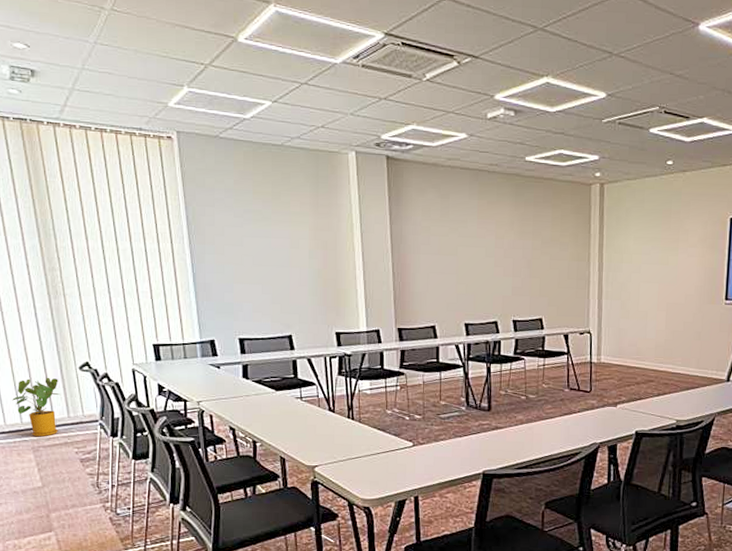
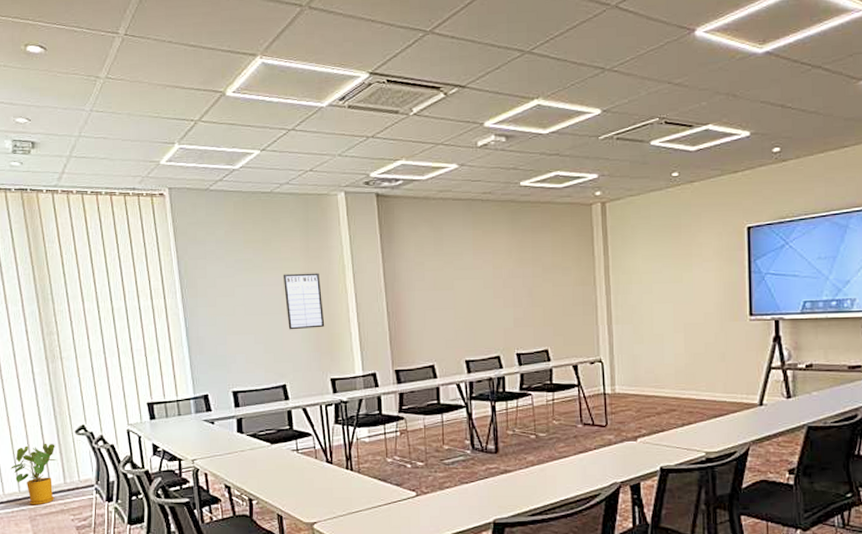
writing board: none [291,227,332,283] -> present [283,273,325,330]

